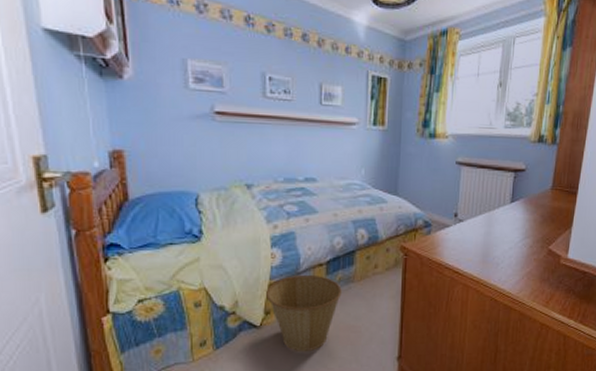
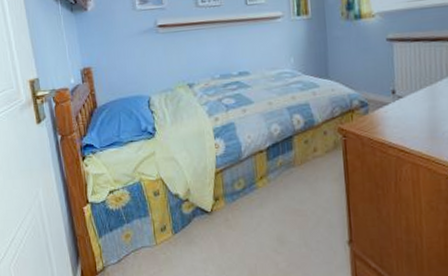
basket: present [266,274,342,352] -> none [214,161,284,237]

